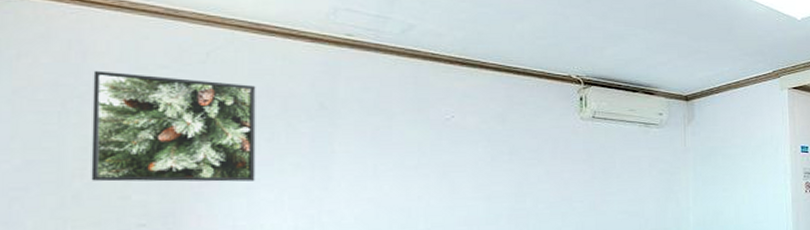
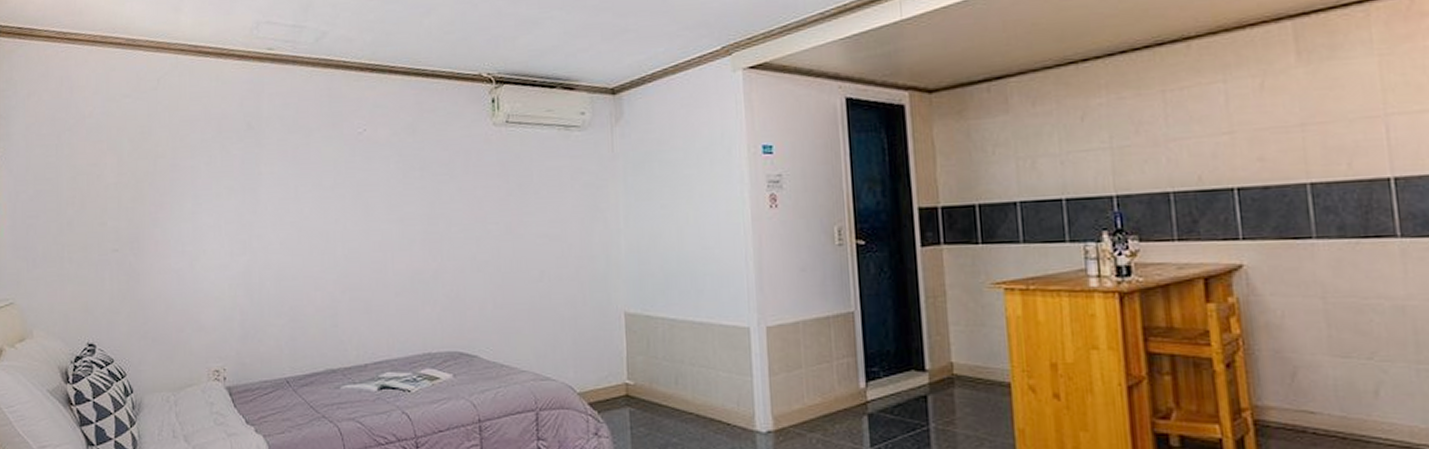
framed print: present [91,70,256,182] -> none [78,103,198,209]

